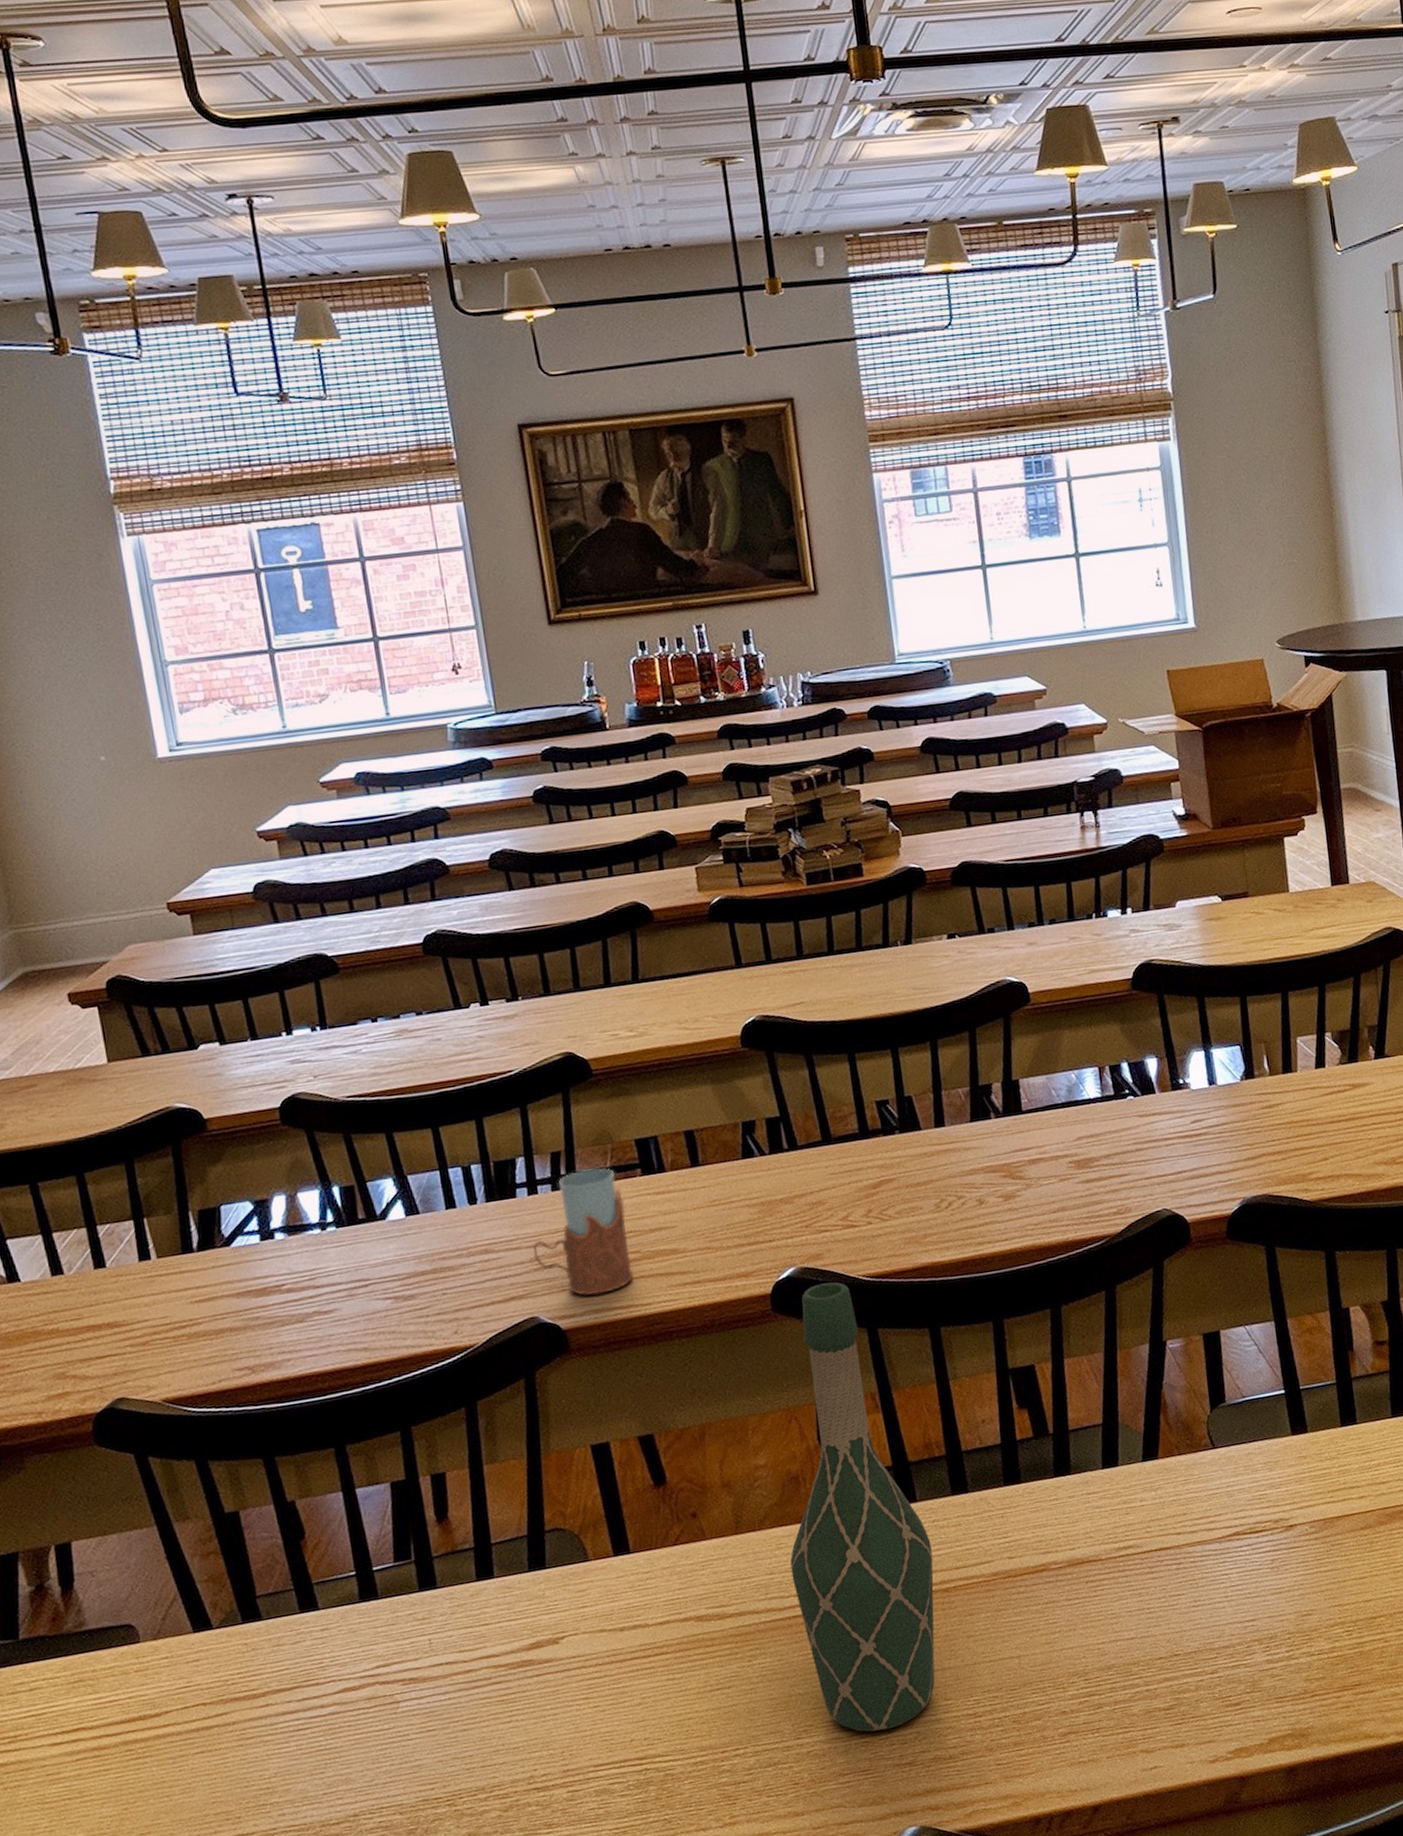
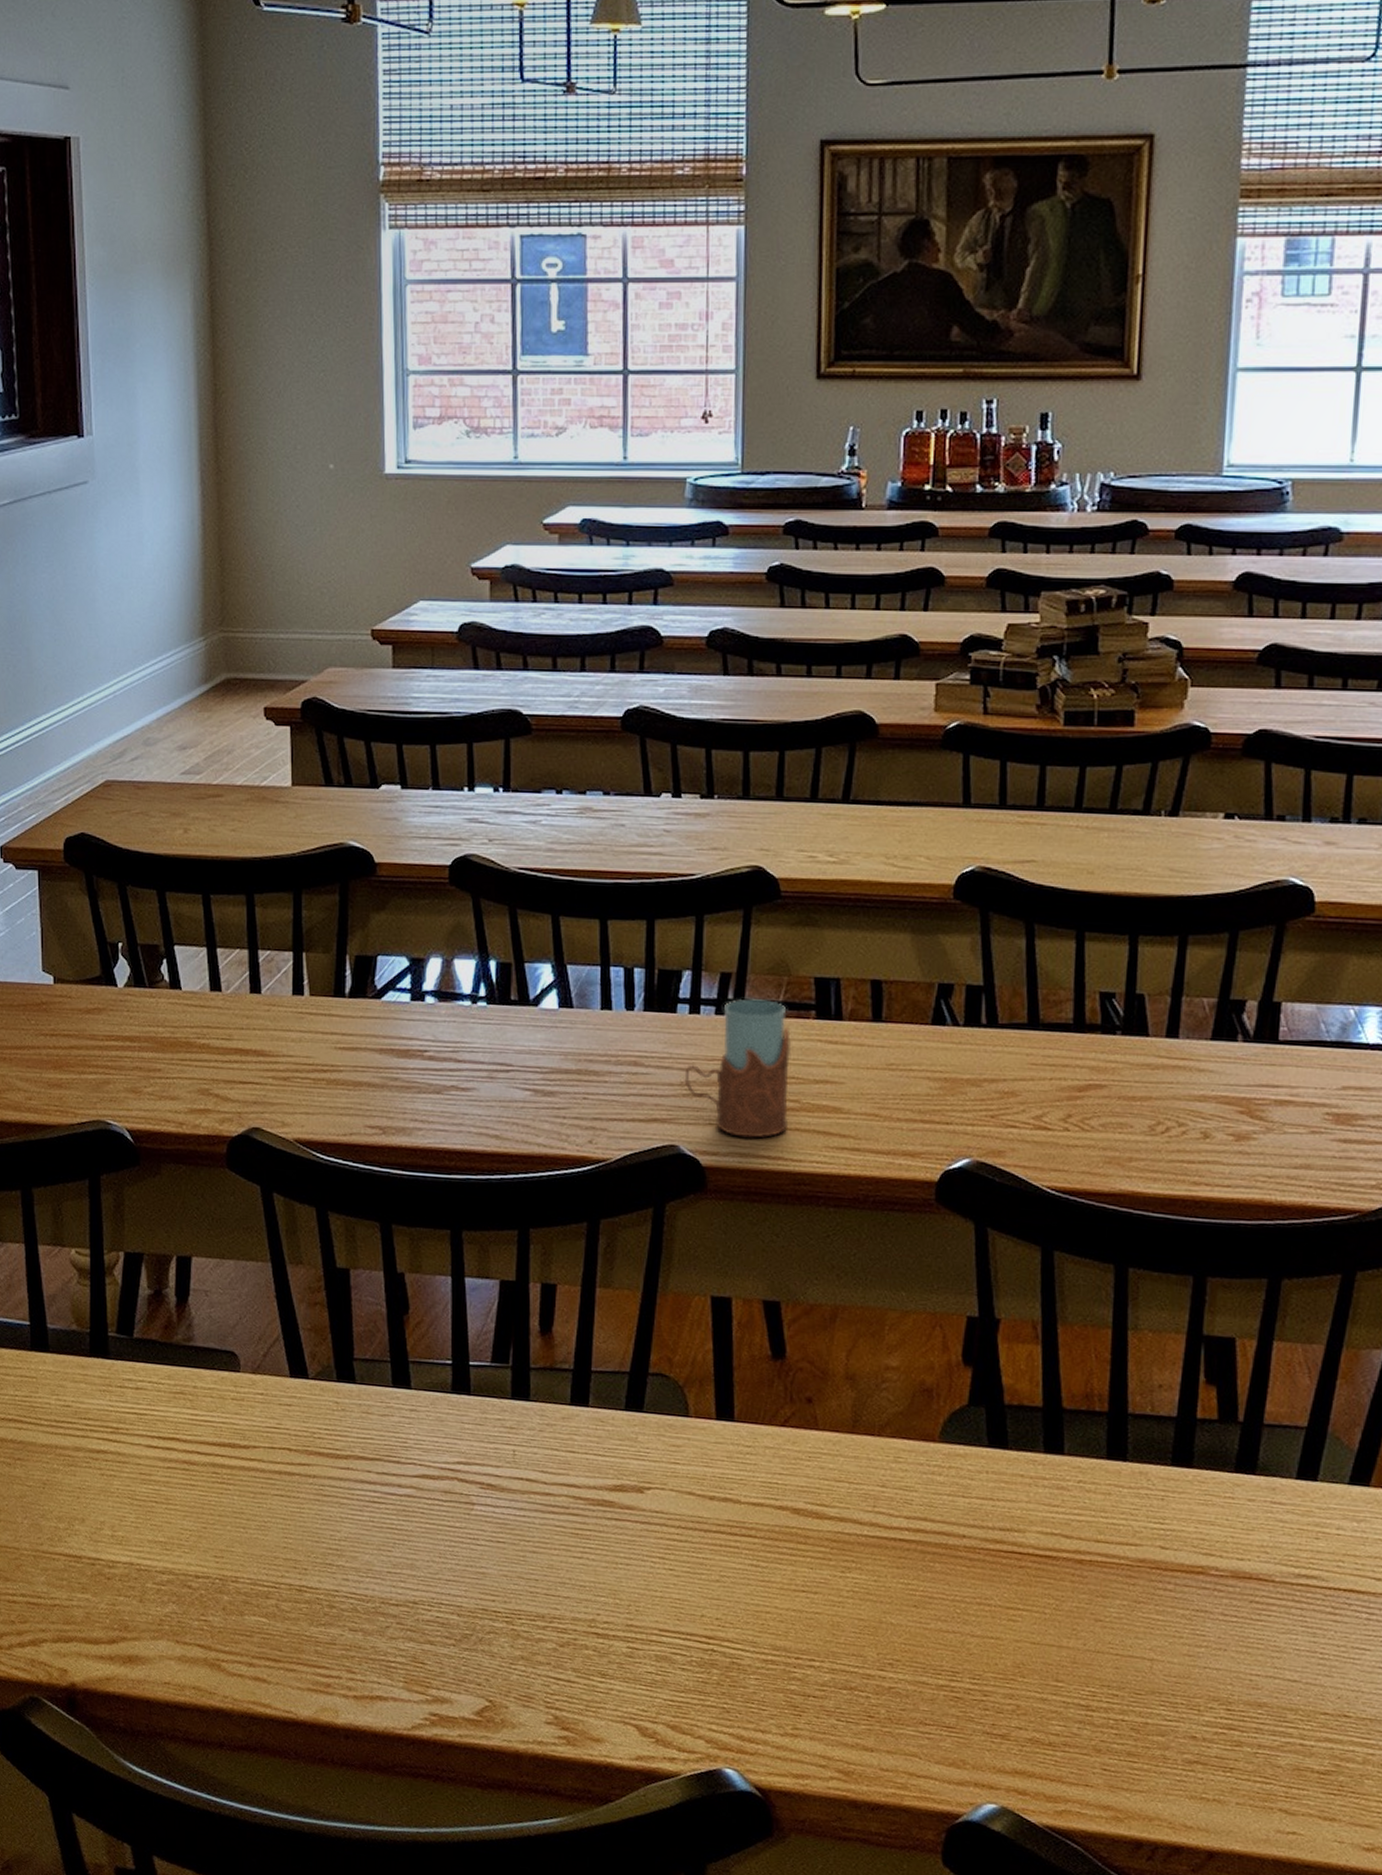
wine bottle: present [790,1282,935,1732] -> none [905,1184,1072,1692]

